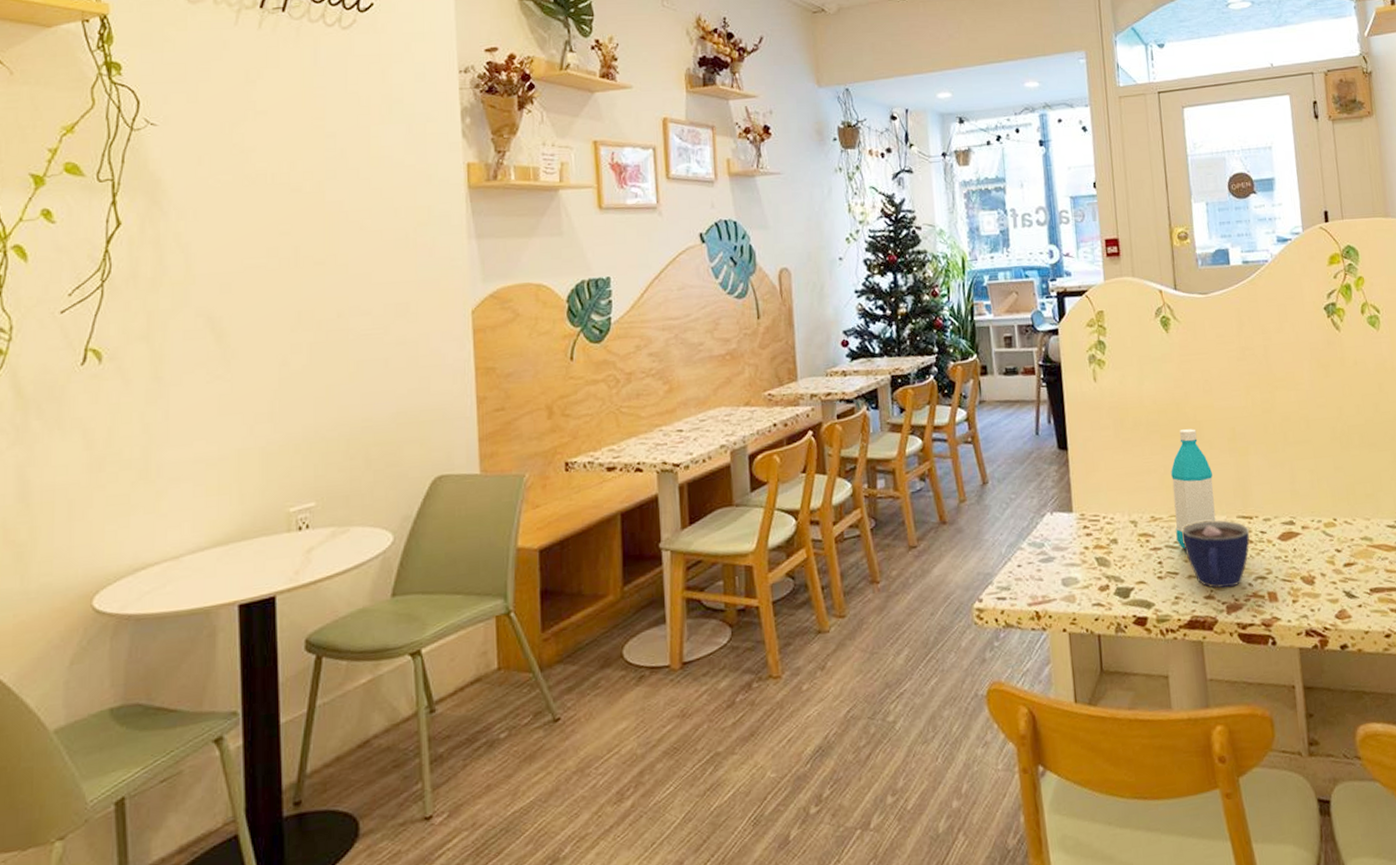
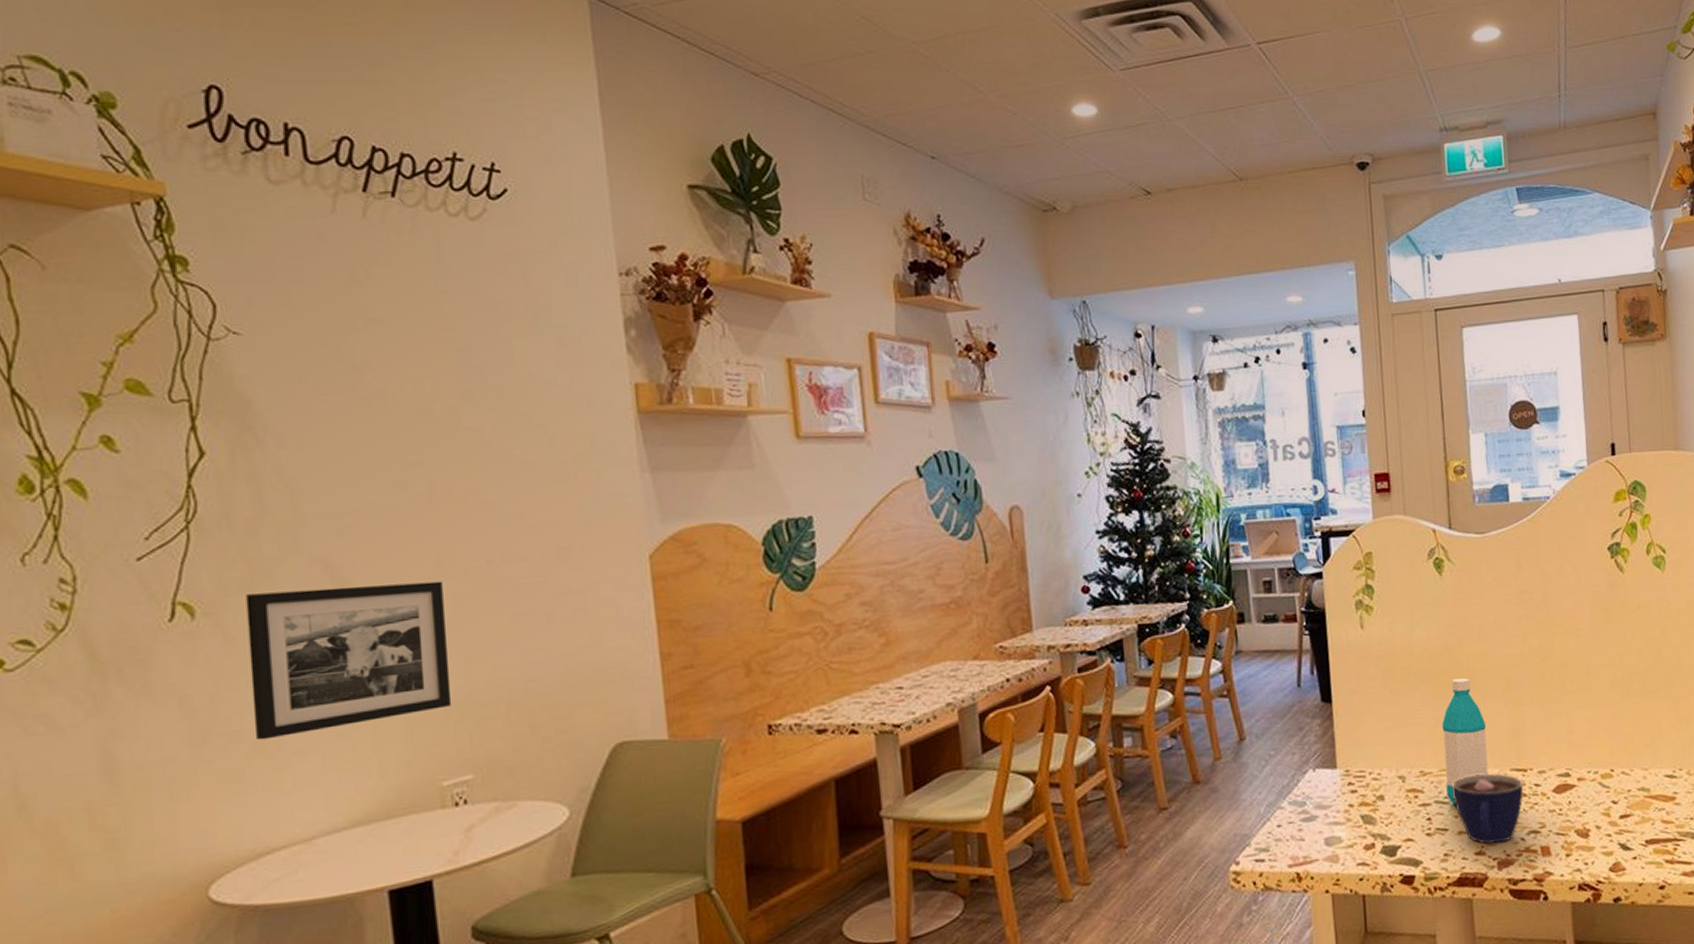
picture frame: none [141,332,302,469] -> present [246,581,452,741]

